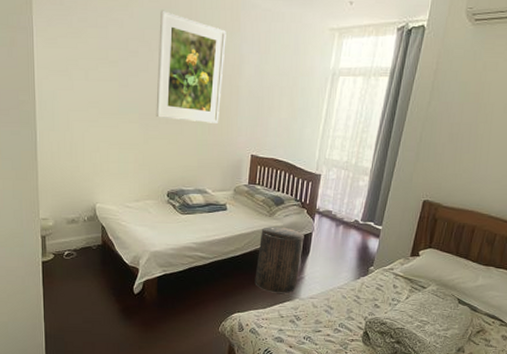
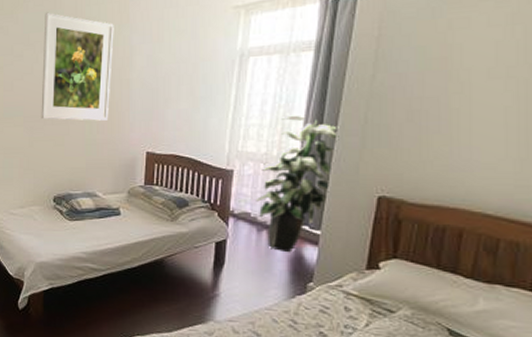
stool: present [254,227,304,293] -> none [156,233,216,314]
indoor plant: none [336,130,402,244] -> present [256,115,339,253]

